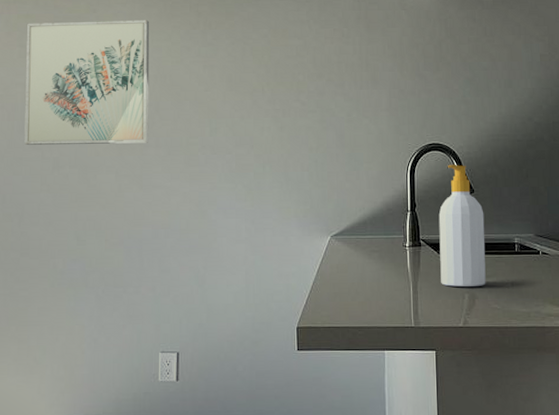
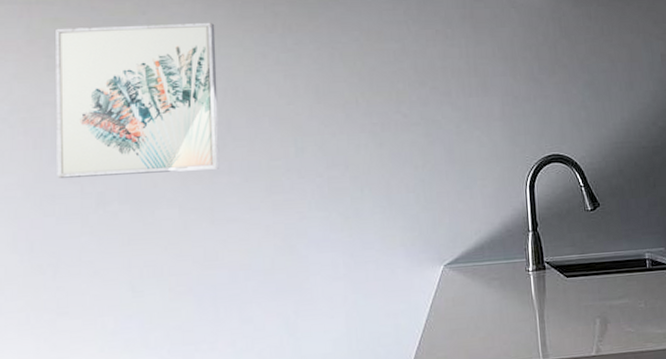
soap bottle: present [438,164,486,287] -> none [563,176,618,312]

